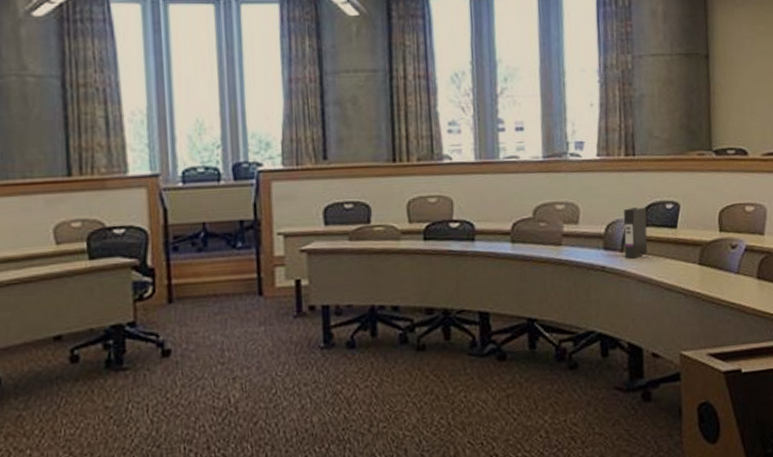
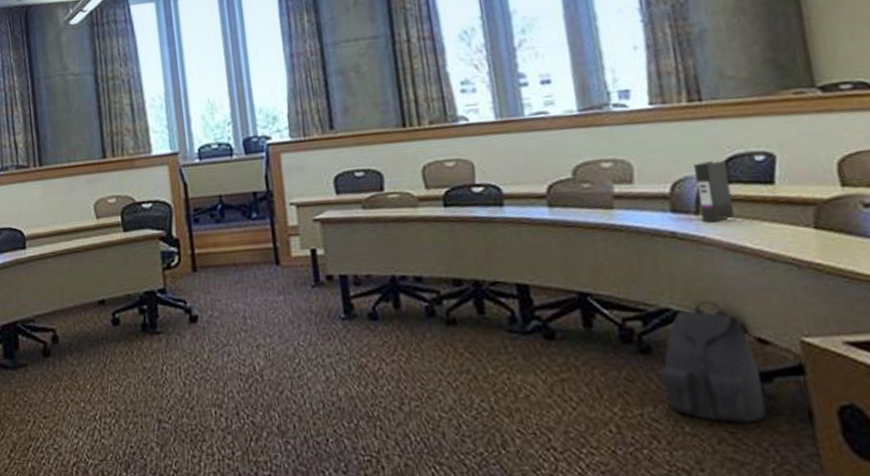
backpack: none [582,323,668,423] -> present [660,300,791,424]

